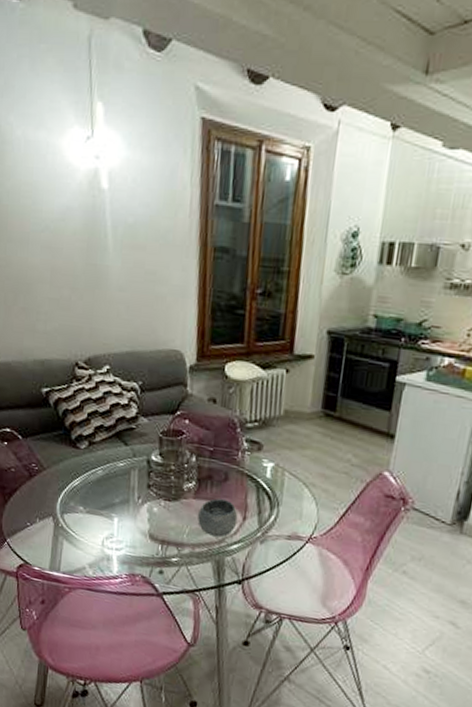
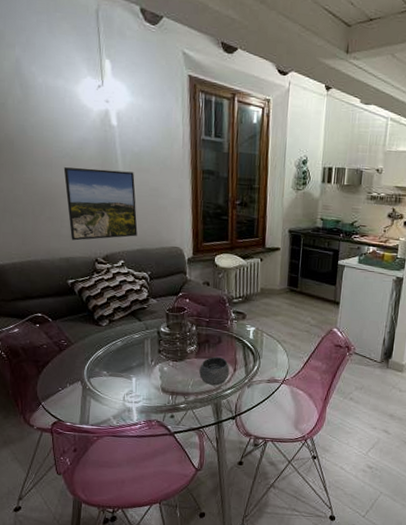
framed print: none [42,244,128,339] -> present [63,167,138,241]

